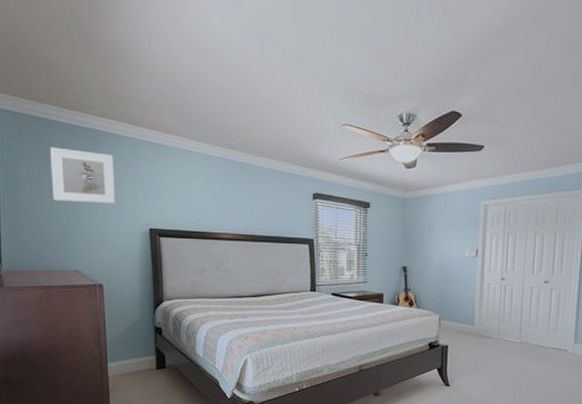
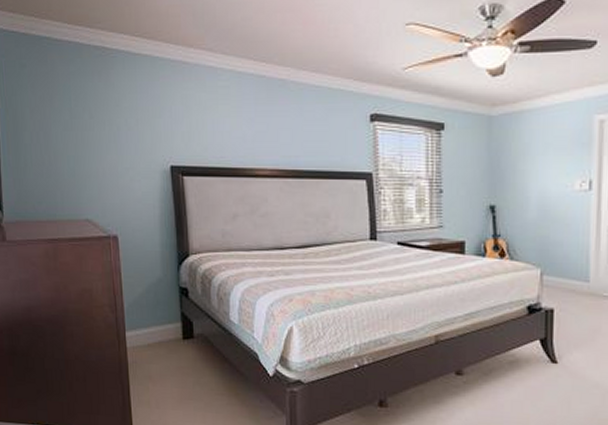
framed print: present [50,147,115,204] -> none [54,71,129,137]

